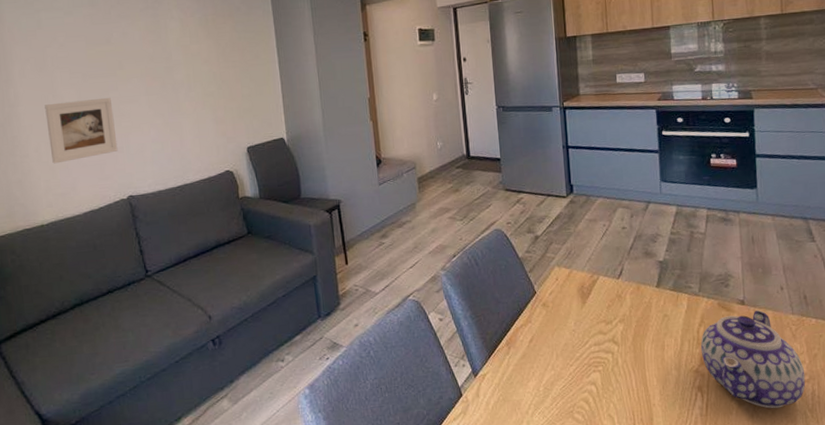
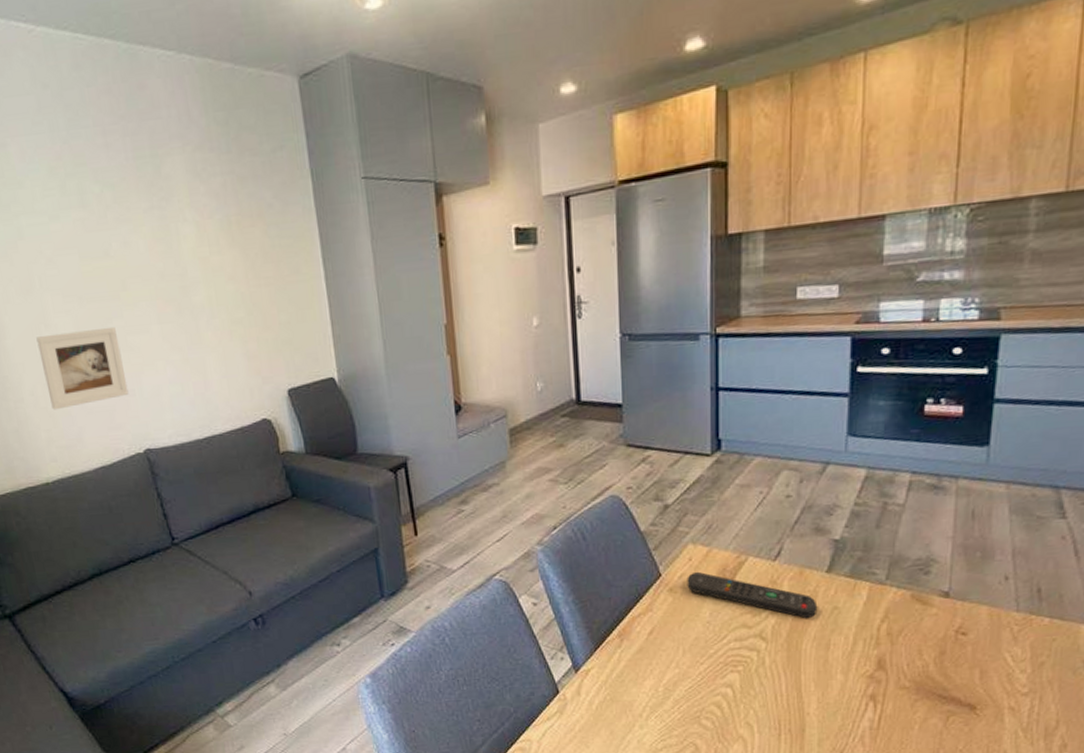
remote control: none [555,289,653,326] -> present [687,571,818,619]
teapot: present [700,309,806,409] -> none [879,604,1024,726]

